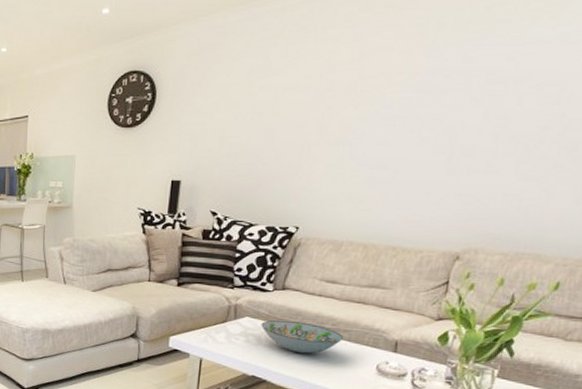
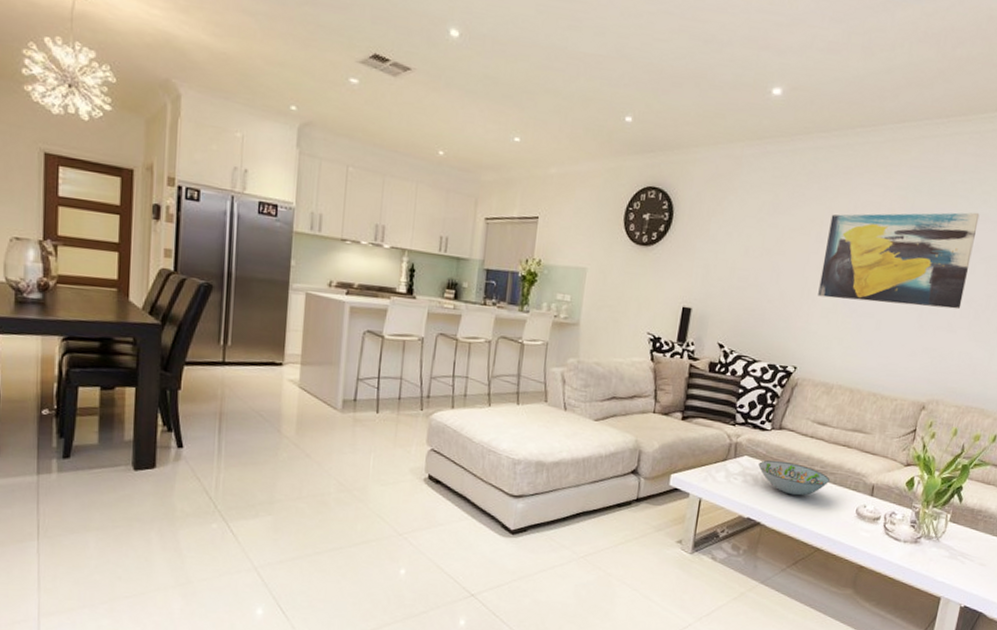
wall art: none [320,35,528,153] -> present [818,212,980,310]

